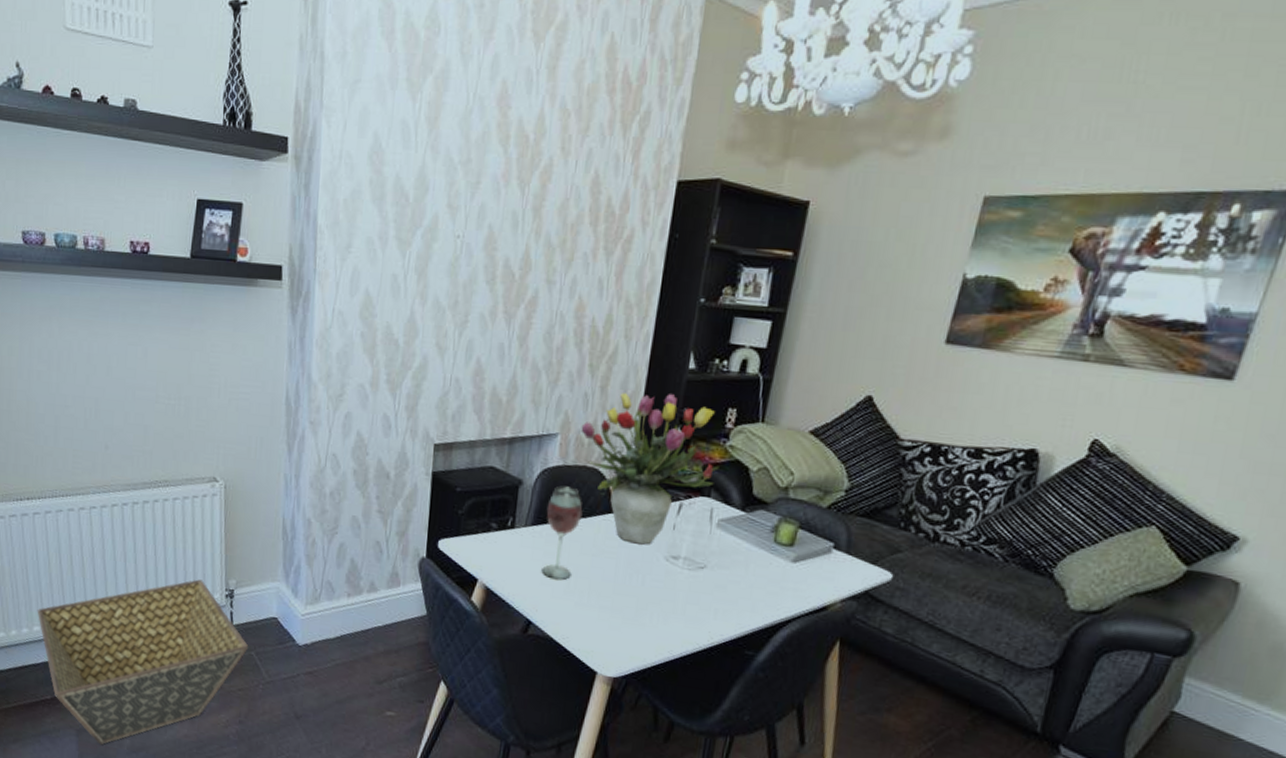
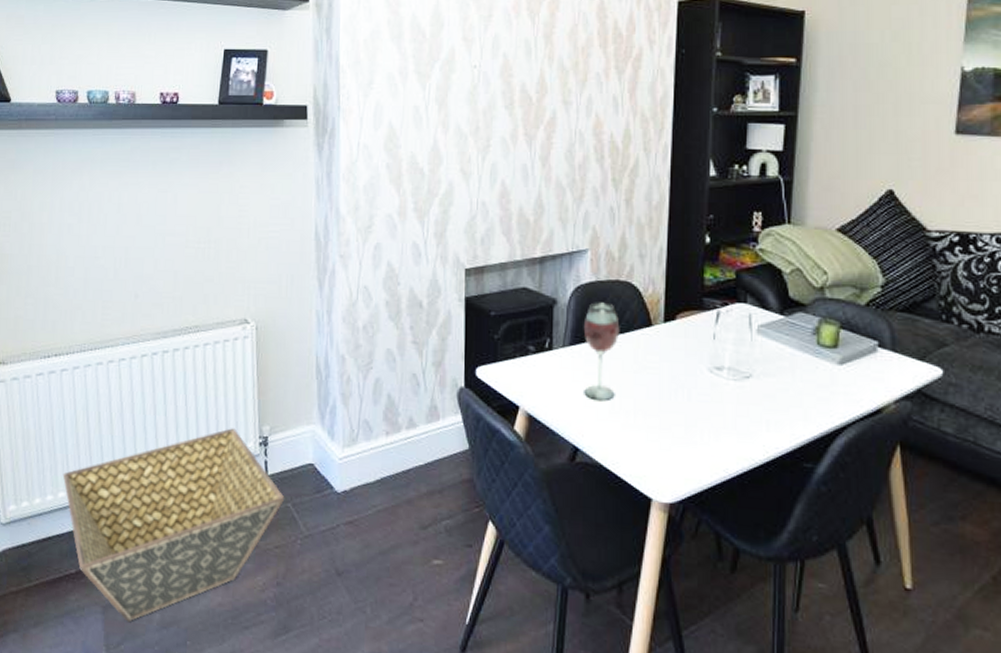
flower arrangement: present [580,393,719,545] -> none [610,202,752,357]

